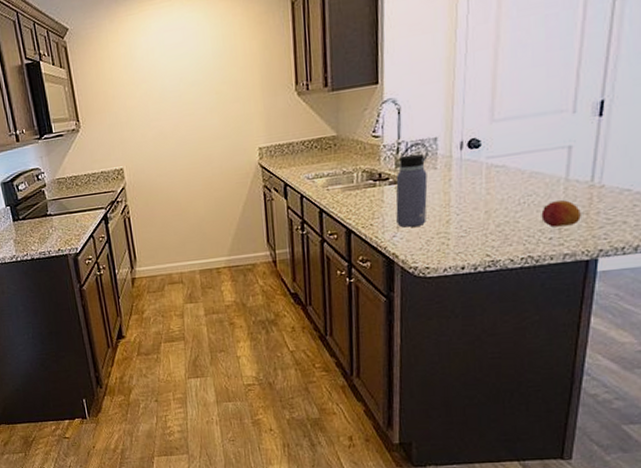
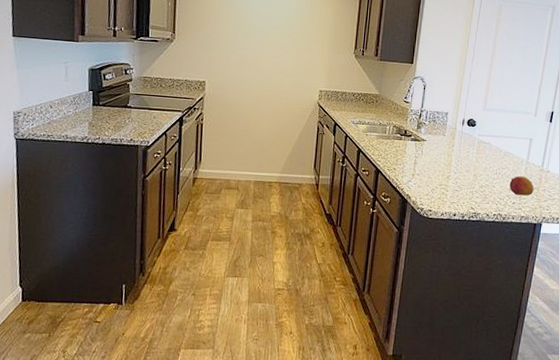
water bottle: present [395,142,429,228] -> none [413,113,442,177]

